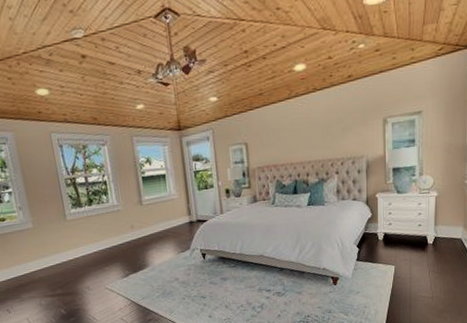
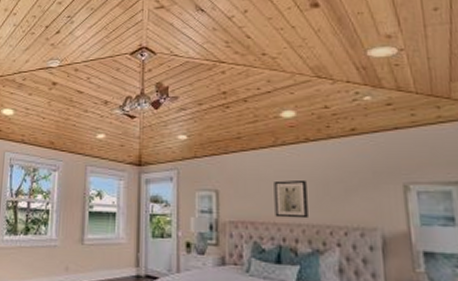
wall art: none [290,124,316,159] -> present [274,179,308,219]

